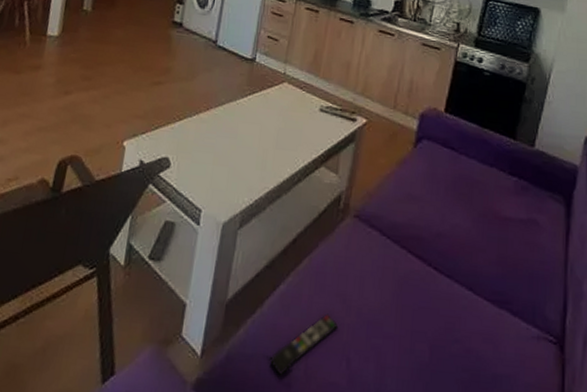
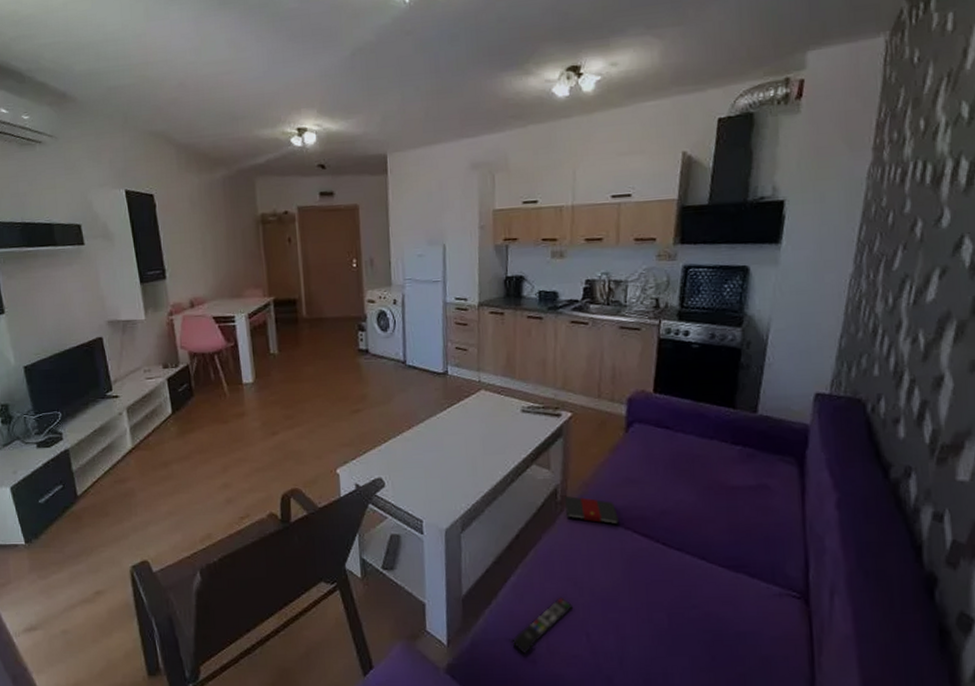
book: none [346,205,396,242] -> present [564,496,619,525]

